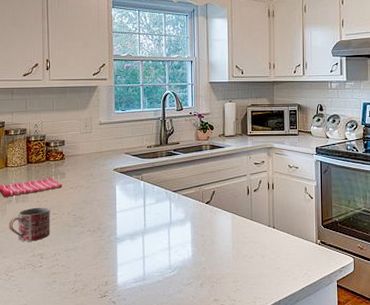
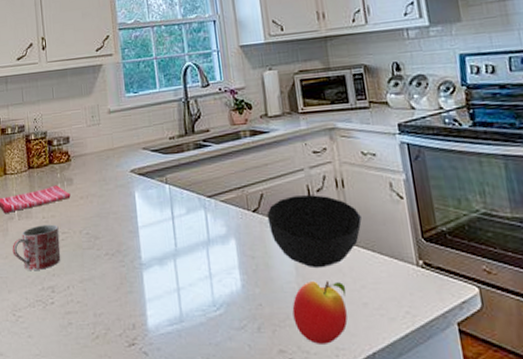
bowl: none [216,193,283,244] -> present [267,195,362,269]
apple: none [227,253,265,295] -> present [292,281,348,344]

